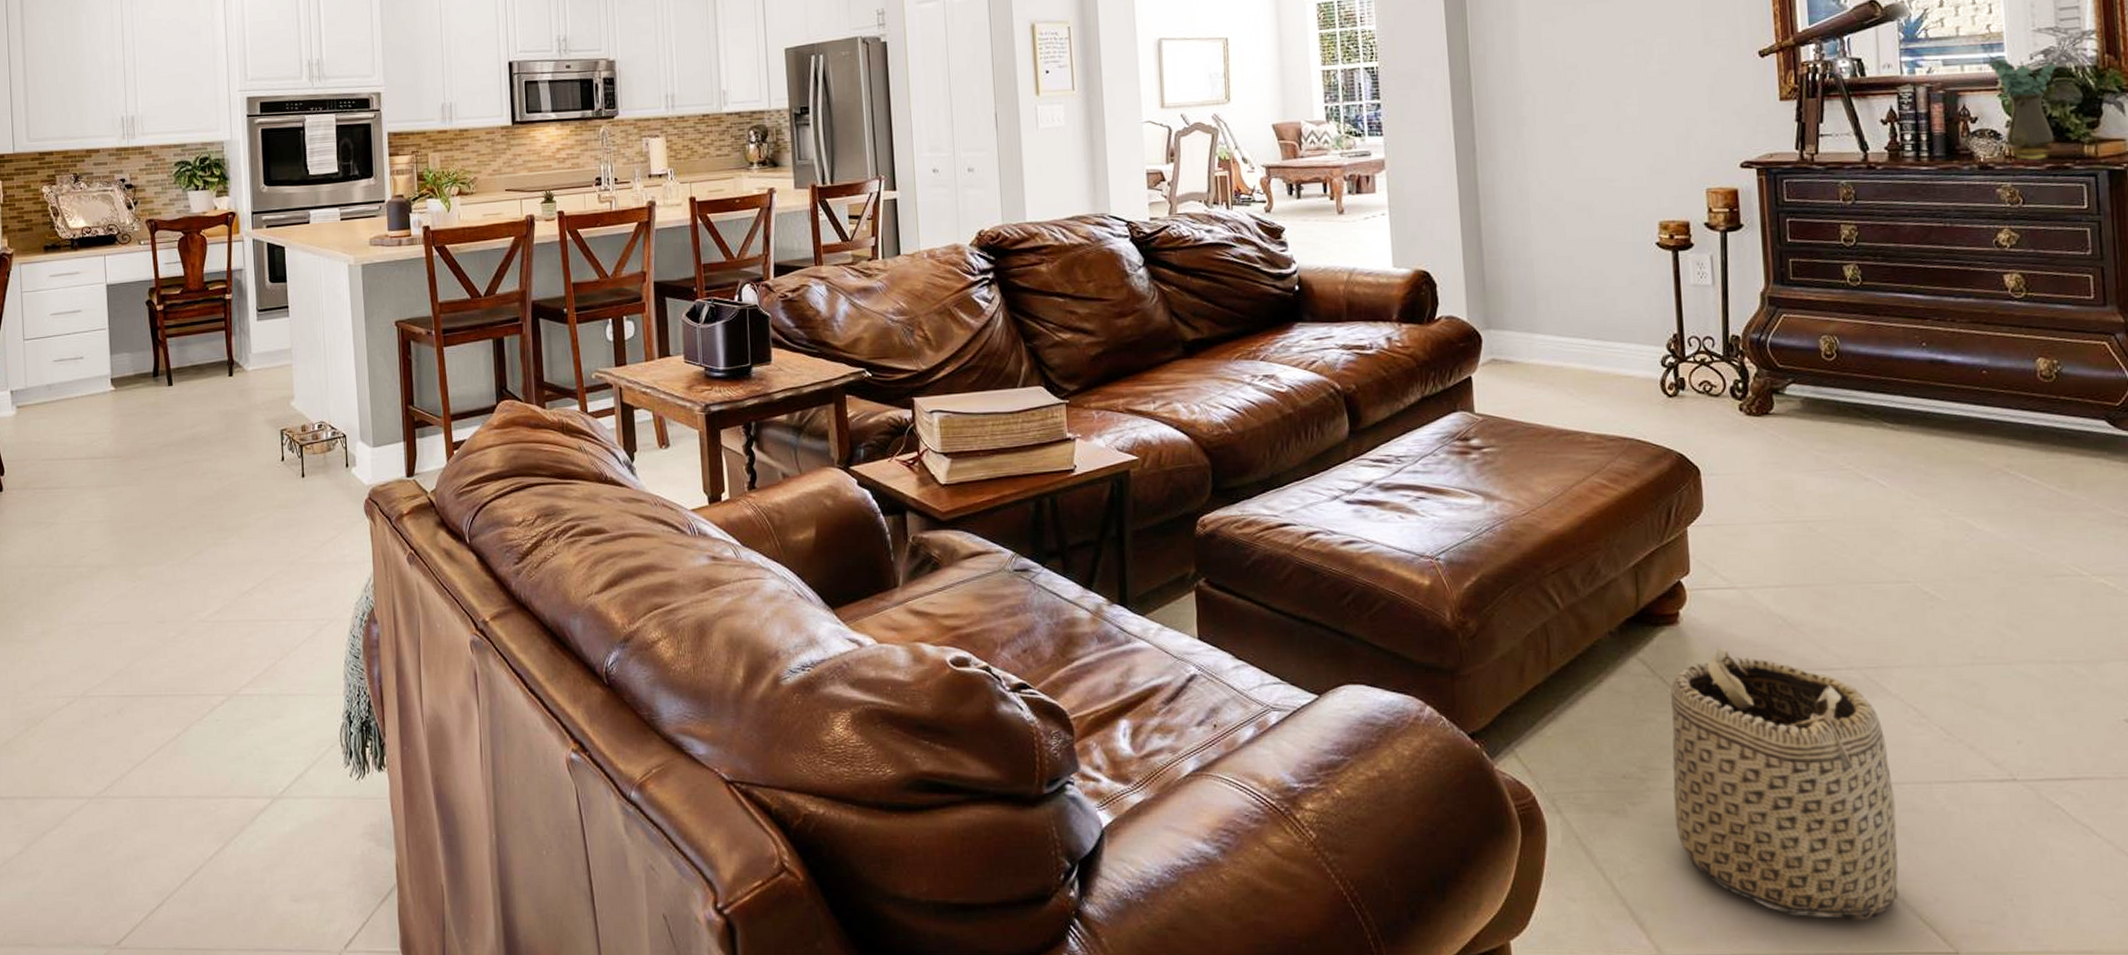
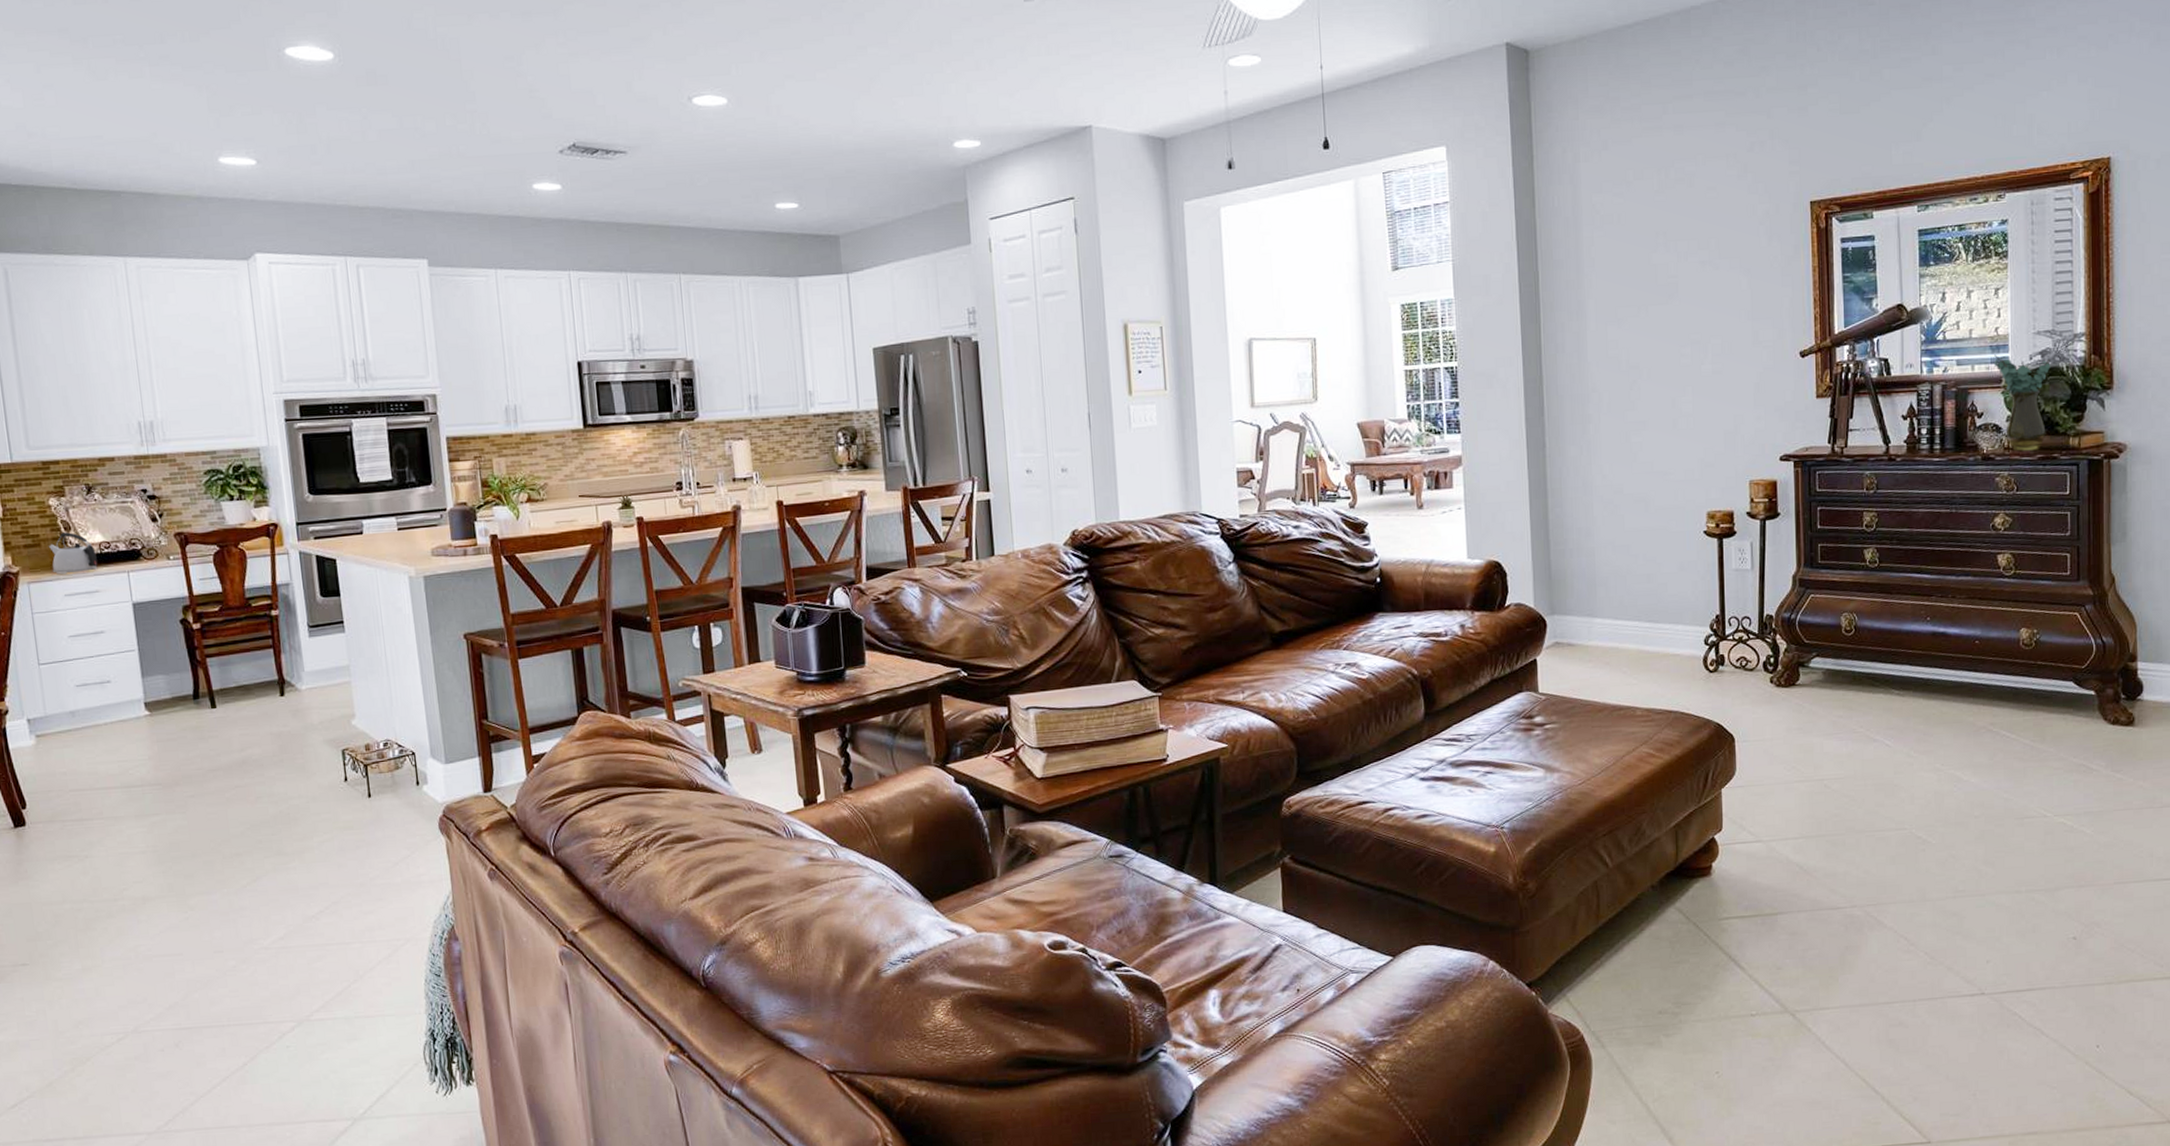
kettle: none [40,217,79,257] -> present [49,532,98,575]
basket: present [1670,646,1899,922] -> none [1701,893,1886,1123]

